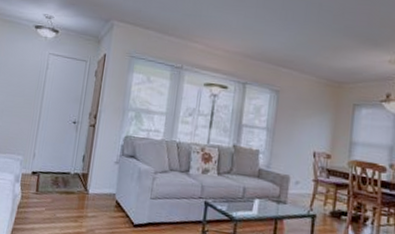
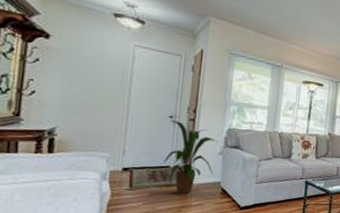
house plant: none [65,126,115,204] -> present [163,120,218,195]

